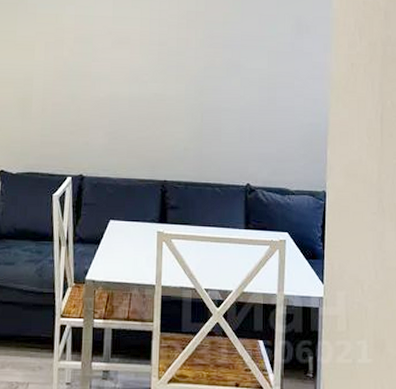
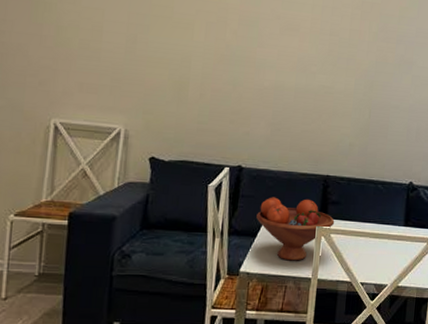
fruit bowl: none [99,204,175,268] -> present [256,197,335,261]

